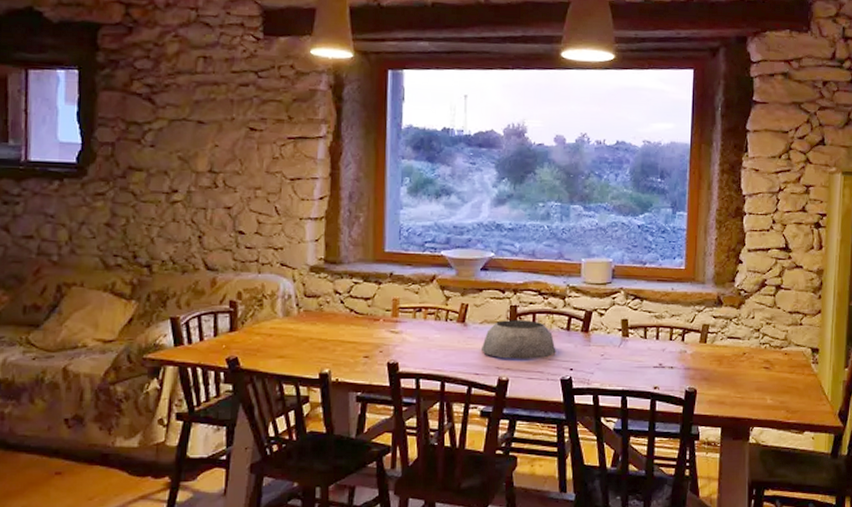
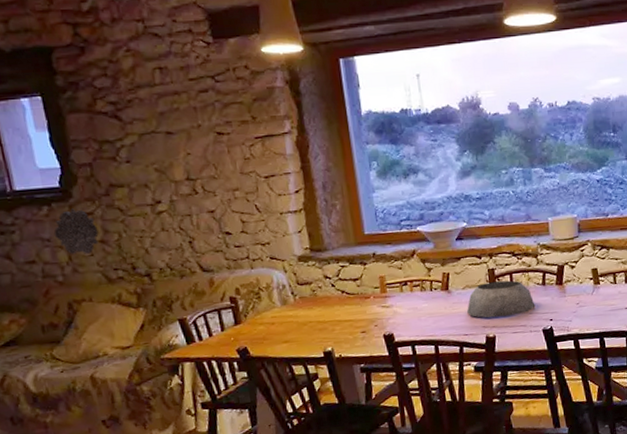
wall ornament: none [59,186,106,236] -> present [53,208,99,254]

